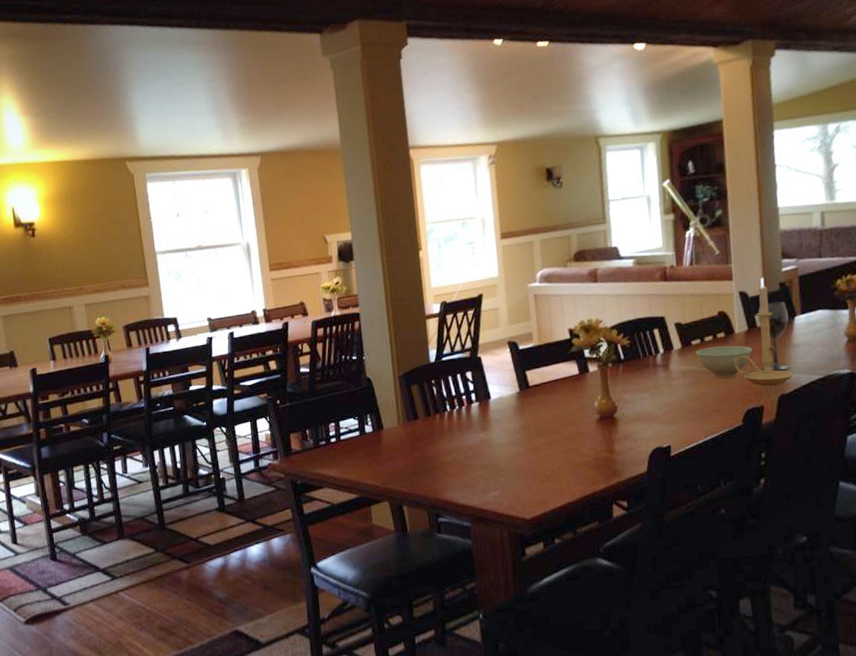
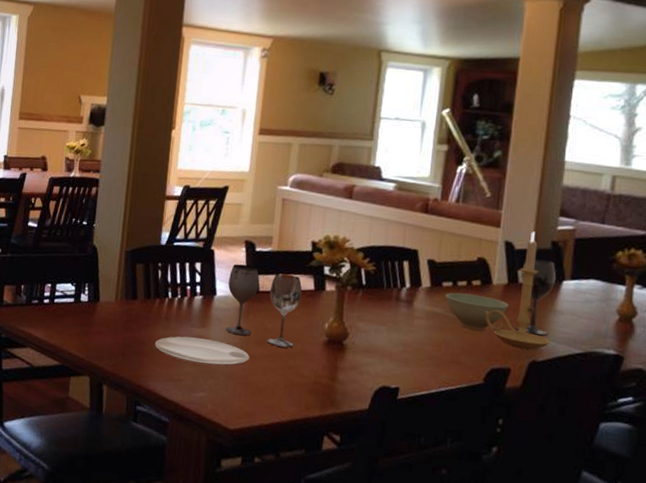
plate: none [443,440,533,467] -> present [154,336,250,367]
wineglass: none [499,364,570,434] -> present [225,264,302,348]

